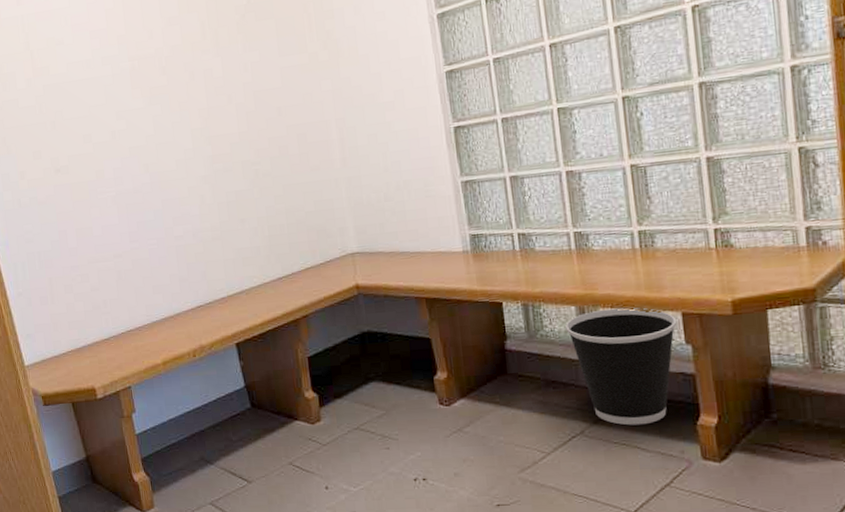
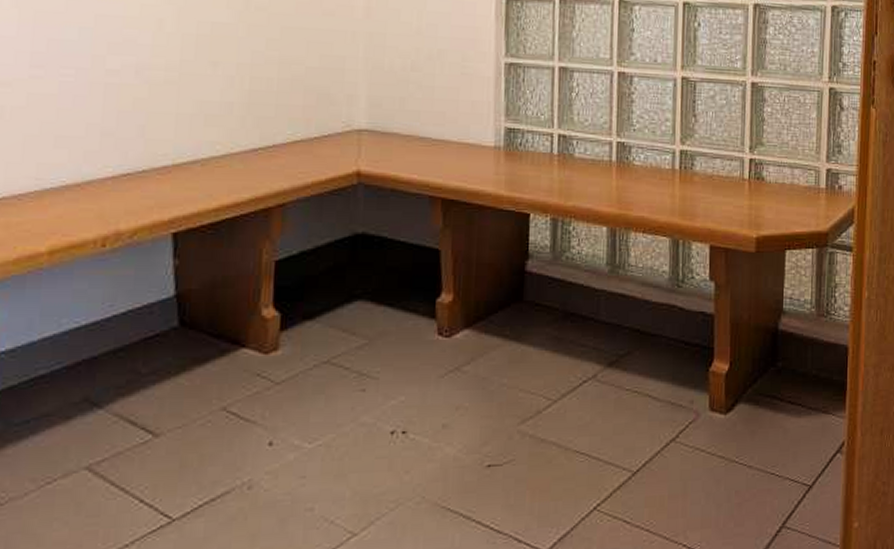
wastebasket: present [565,307,677,426] -> none [594,233,704,370]

